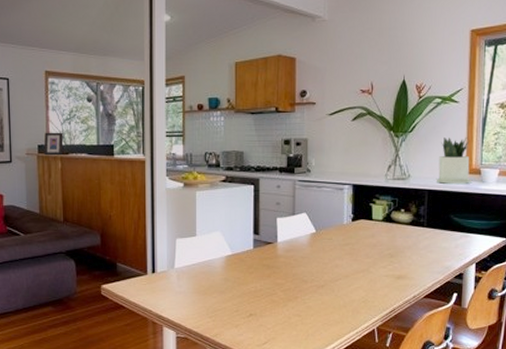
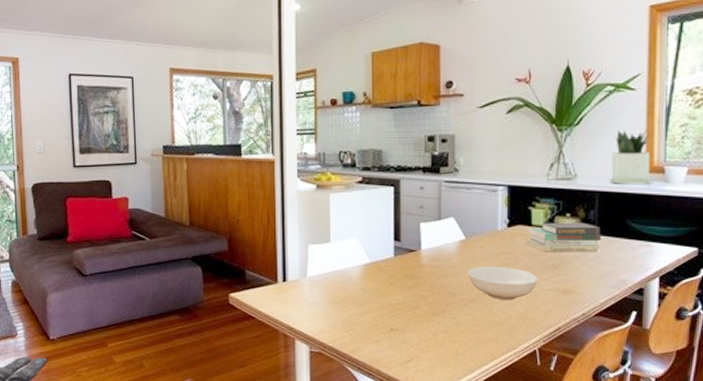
picture frame: present [44,132,64,156] -> none [169,132,189,157]
bowl: none [317,256,377,285] -> present [467,266,538,300]
books: none [367,217,430,243] -> present [526,222,602,253]

